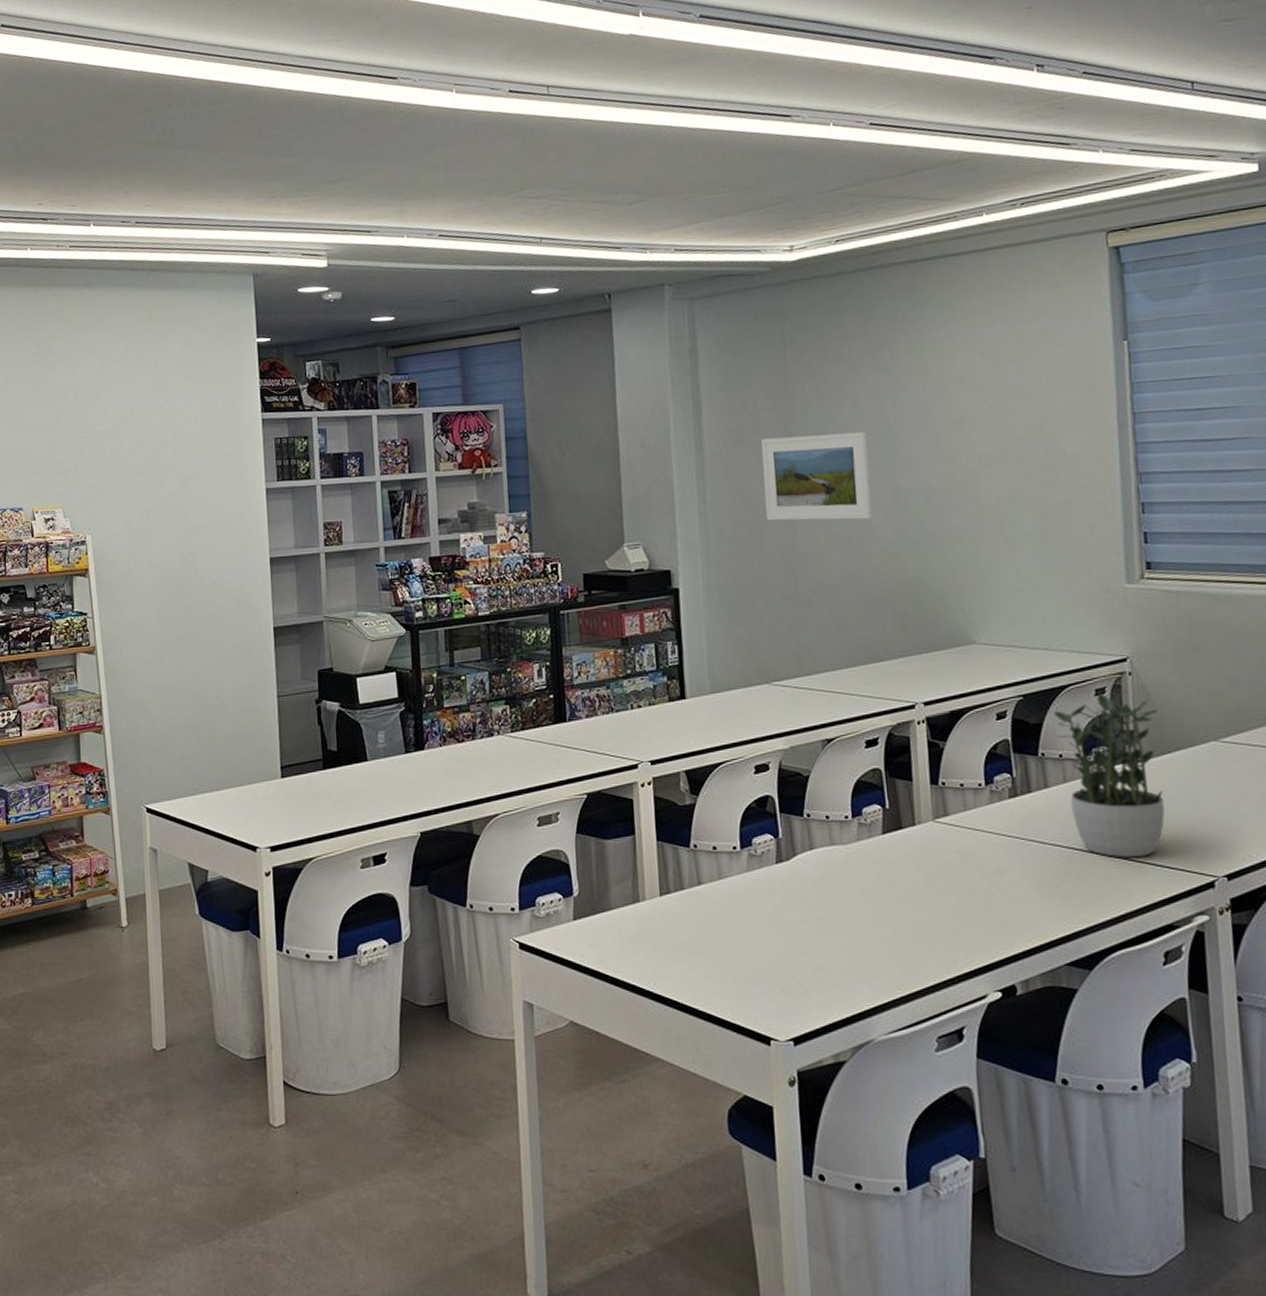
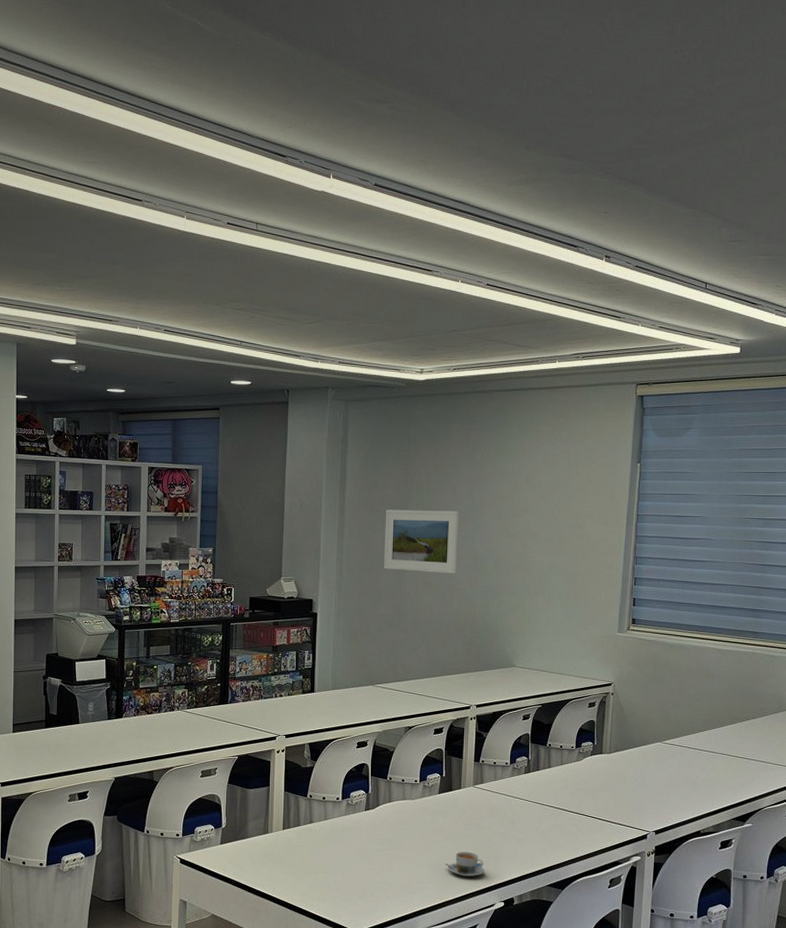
coffee cup: none [903,917,966,956] -> present [445,851,485,877]
potted plant: present [1053,693,1165,857] -> none [559,706,626,816]

